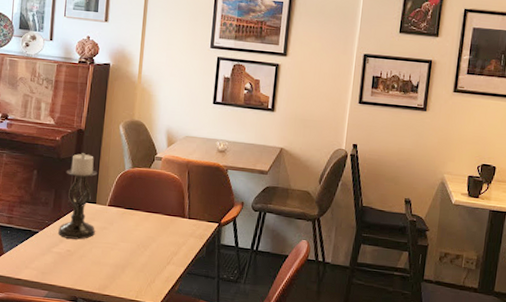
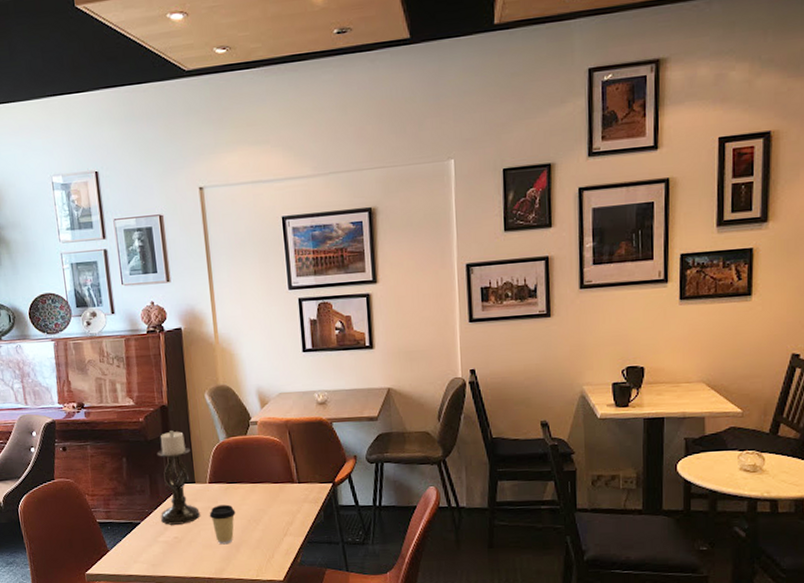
coffee cup: none [103,227,128,264] -> present [209,504,236,545]

